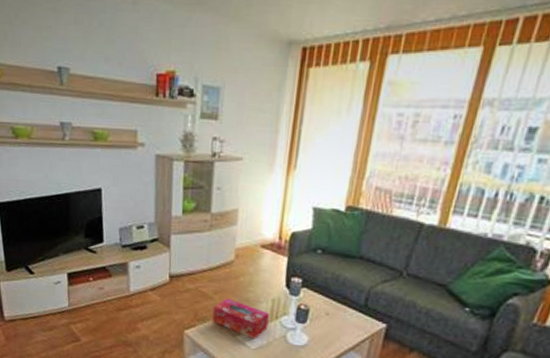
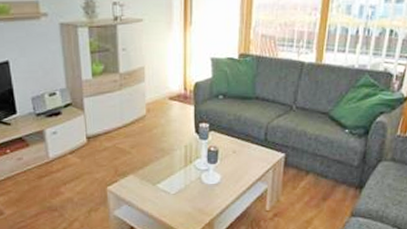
tissue box: present [212,298,269,340] -> none [132,150,184,185]

